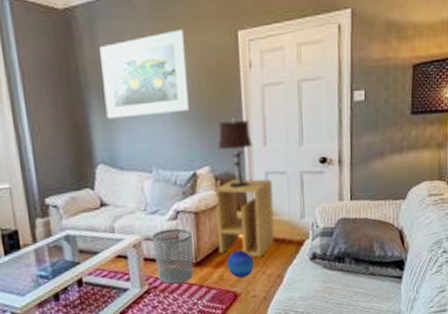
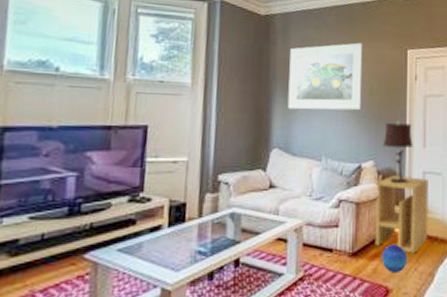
waste bin: present [153,228,194,285] -> none [313,216,351,273]

